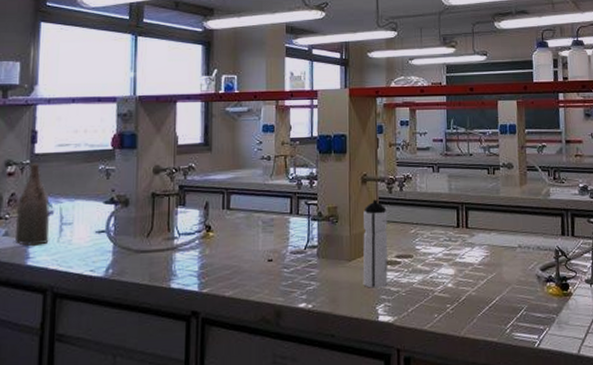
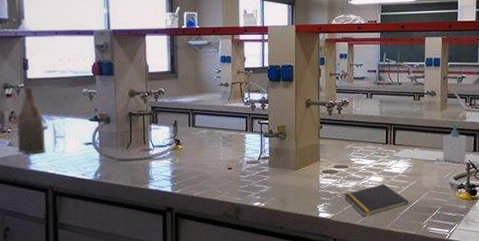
water bottle: present [363,199,388,288] -> none [306,120,328,191]
notepad: none [408,277,488,320] -> present [344,183,409,217]
soap bottle: none [524,201,554,250] -> present [442,123,466,163]

